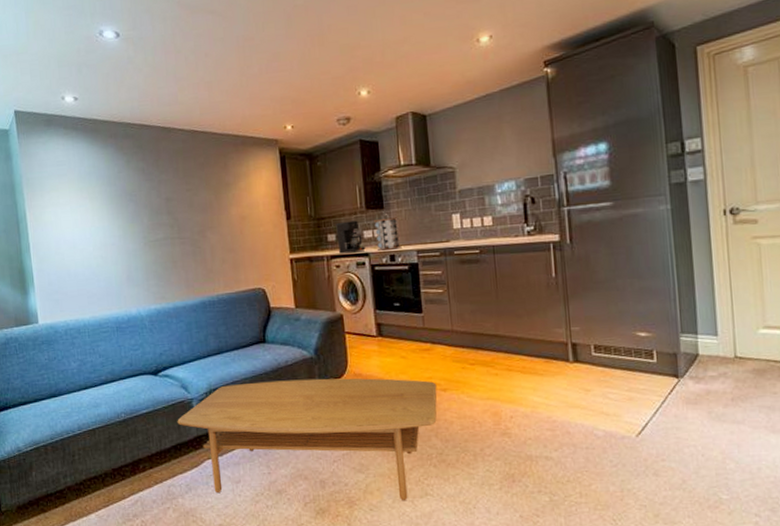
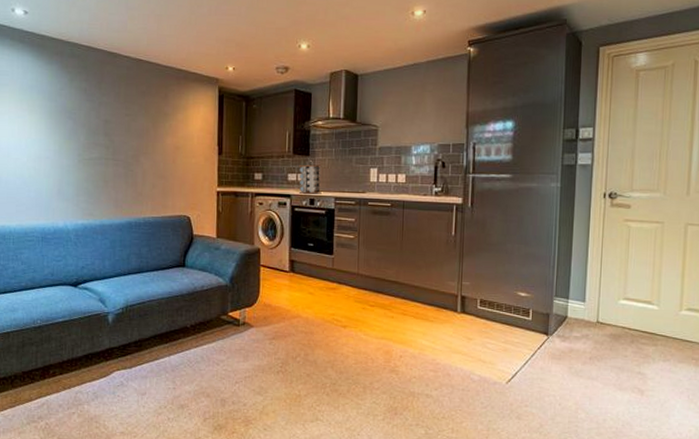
coffee table: present [177,378,438,500] -> none [91,302,338,423]
coffee maker: present [336,220,366,254] -> none [263,163,289,193]

